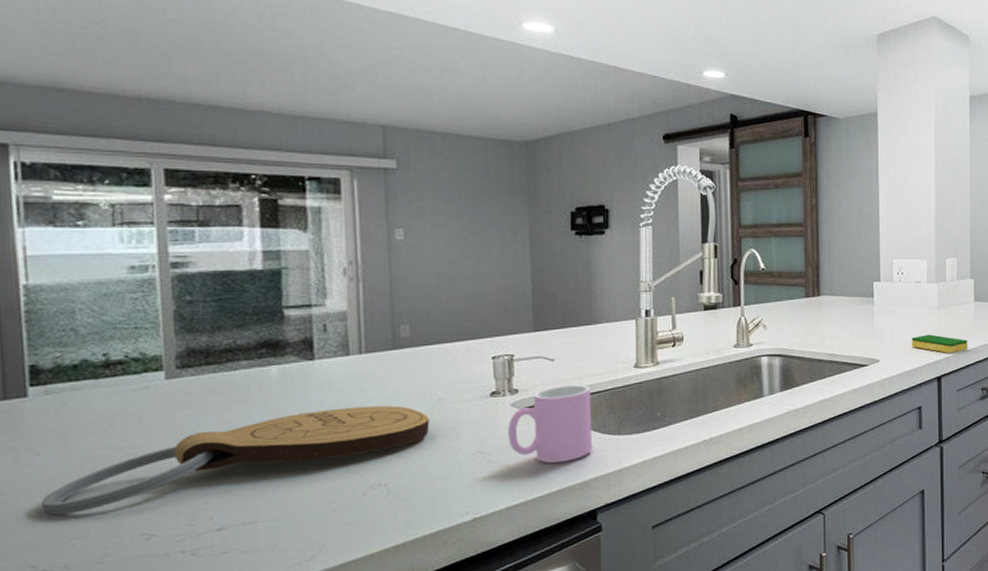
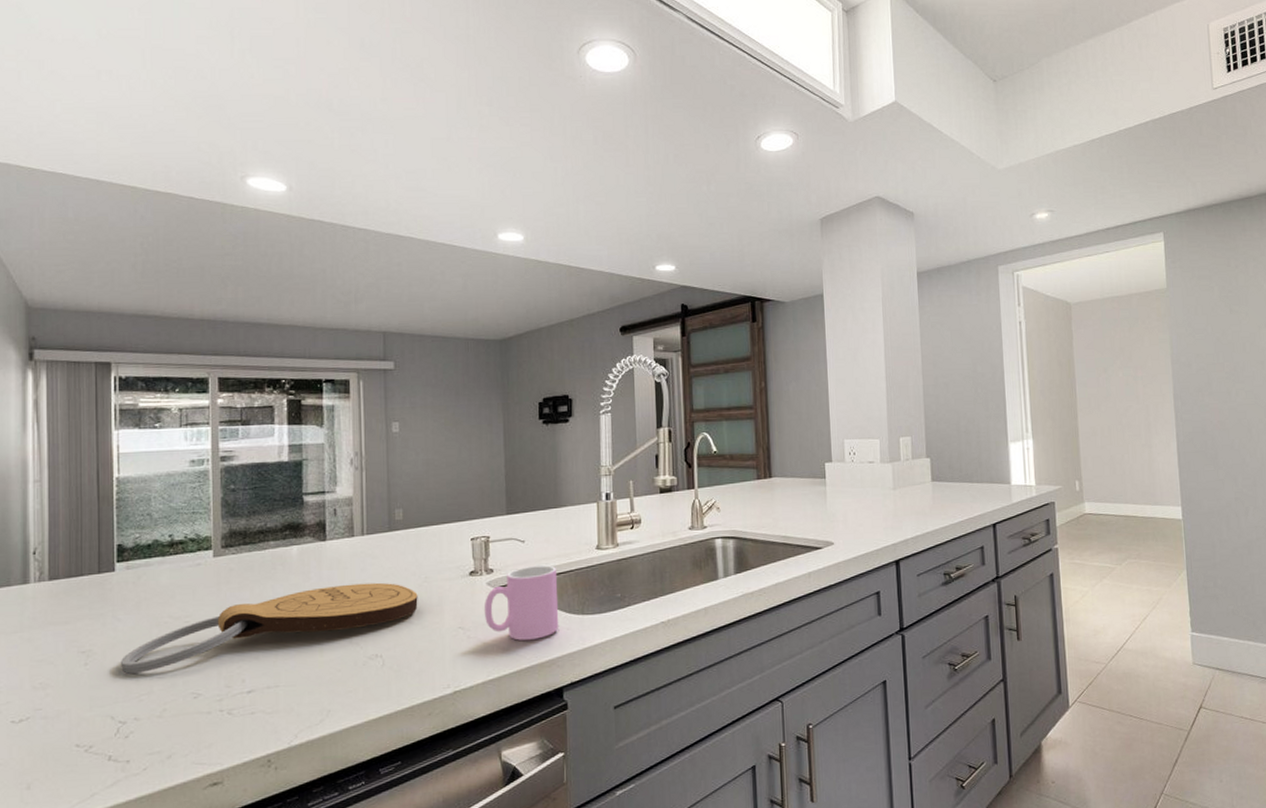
dish sponge: present [911,334,967,354] -> none [866,516,926,537]

